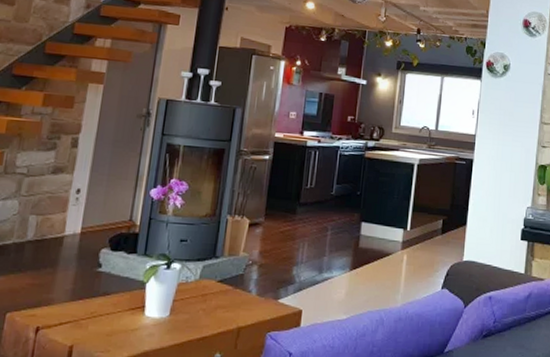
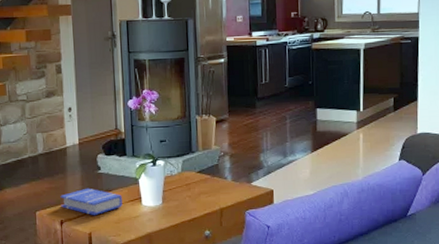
book: none [41,288,122,323] -> present [60,188,122,215]

